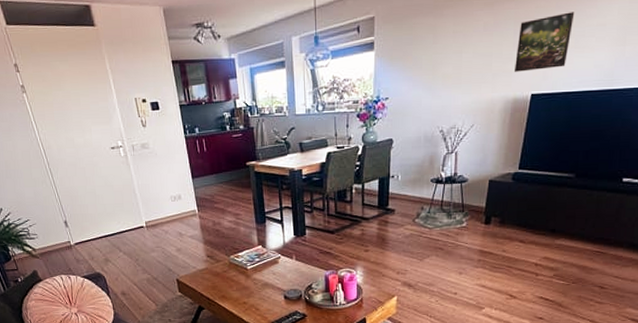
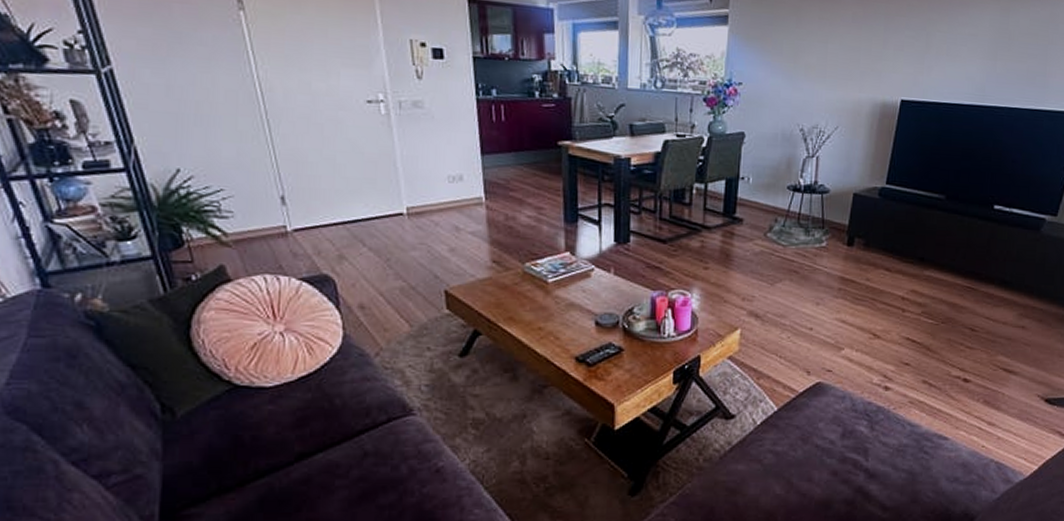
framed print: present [515,12,575,72] -> none [884,16,947,75]

